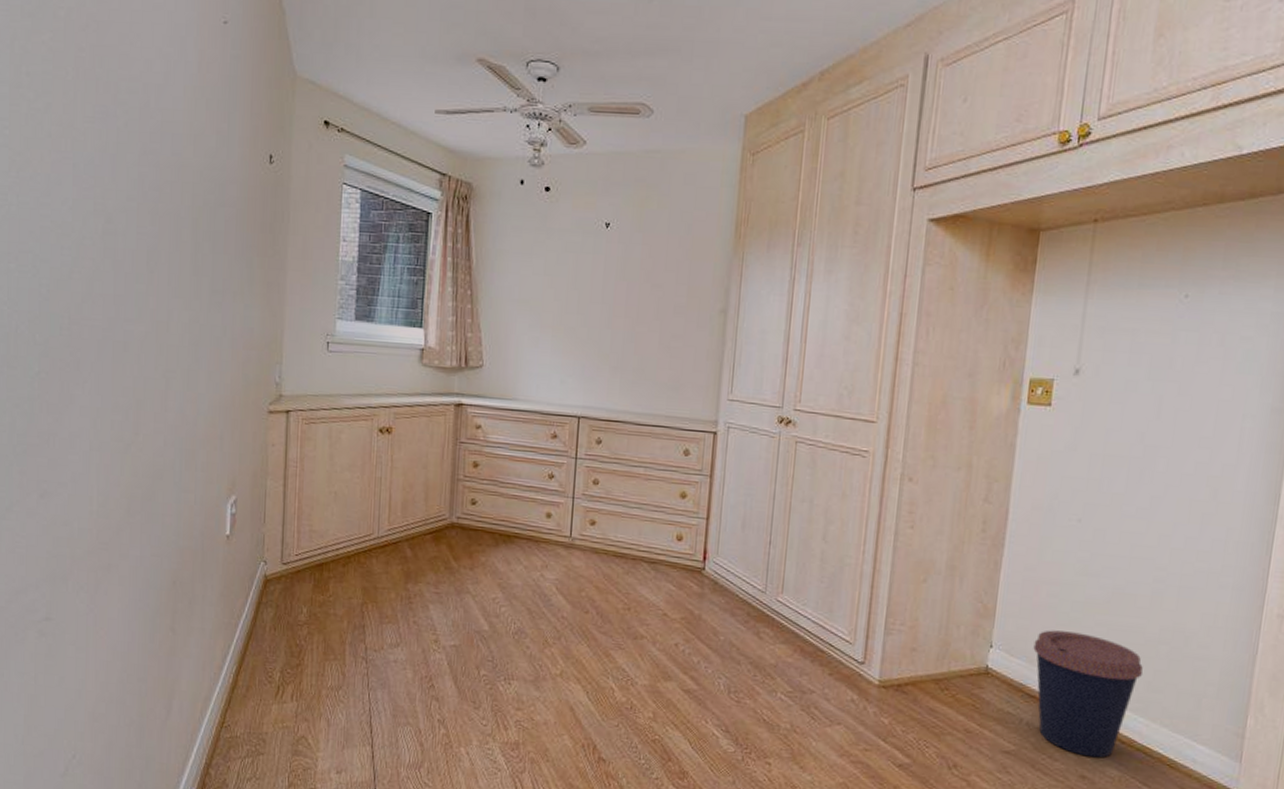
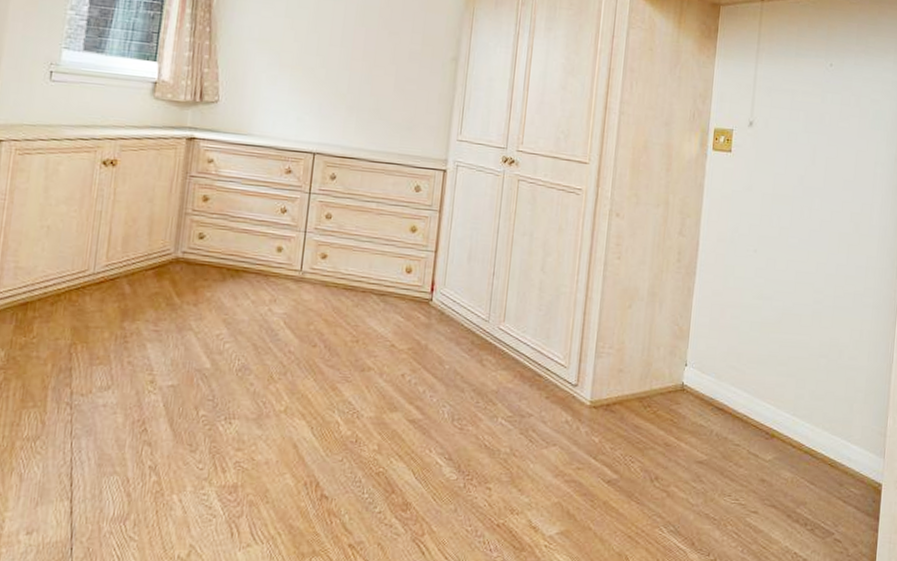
coffee cup: present [1033,630,1144,758] -> none [720,348,808,462]

